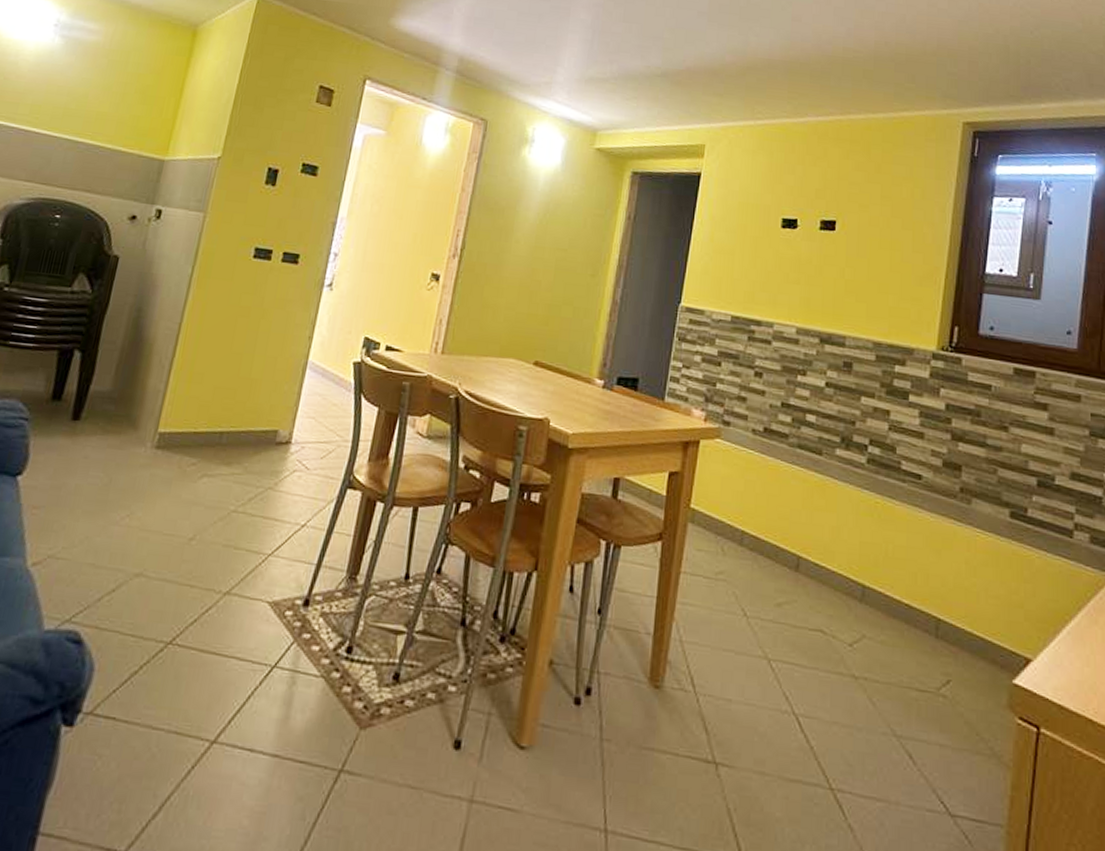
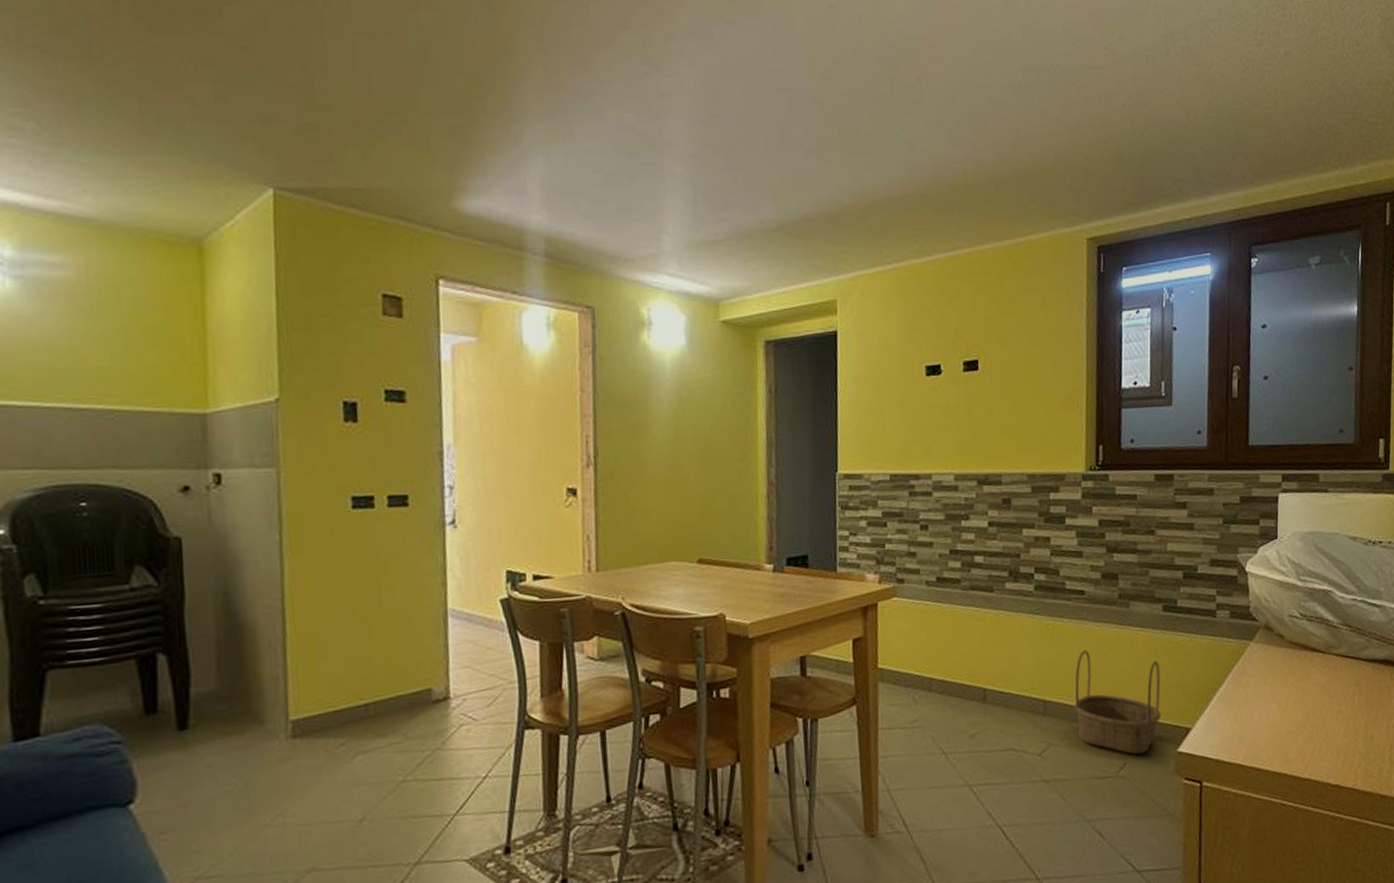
basket: none [896,540,1000,675] -> present [1074,650,1162,755]

